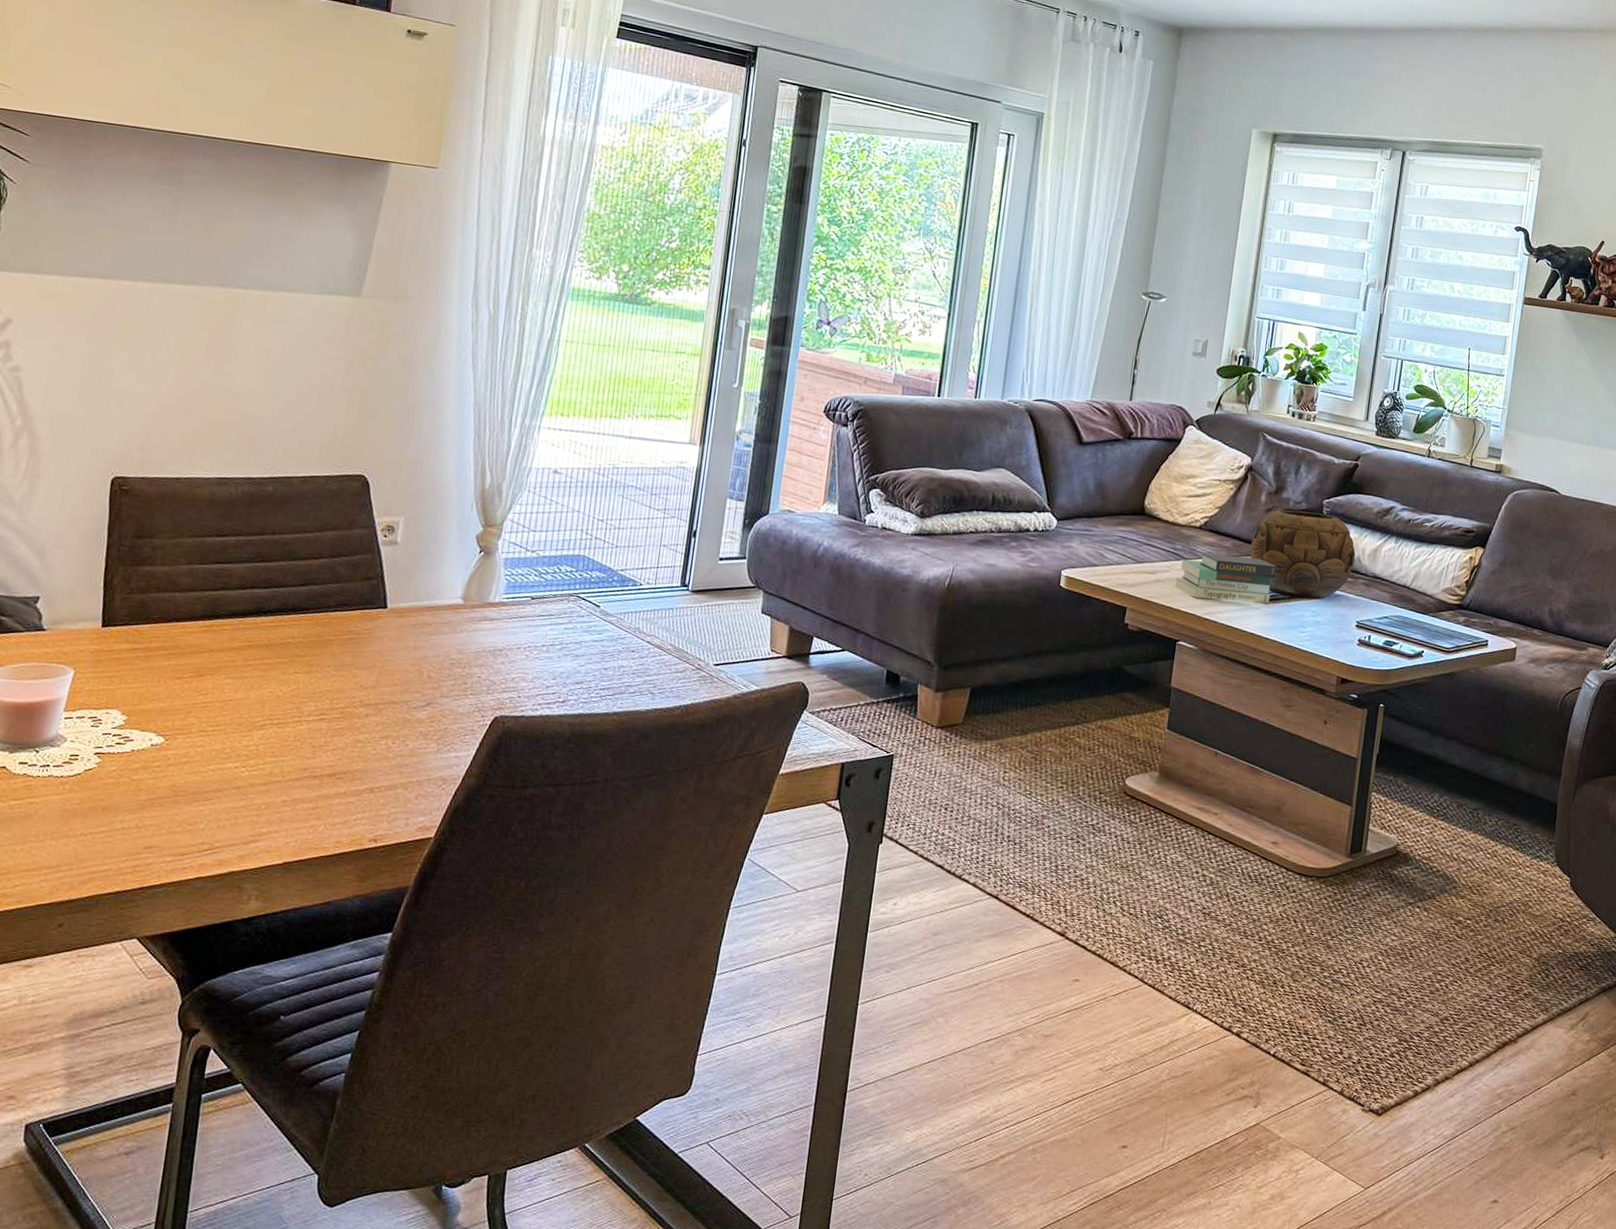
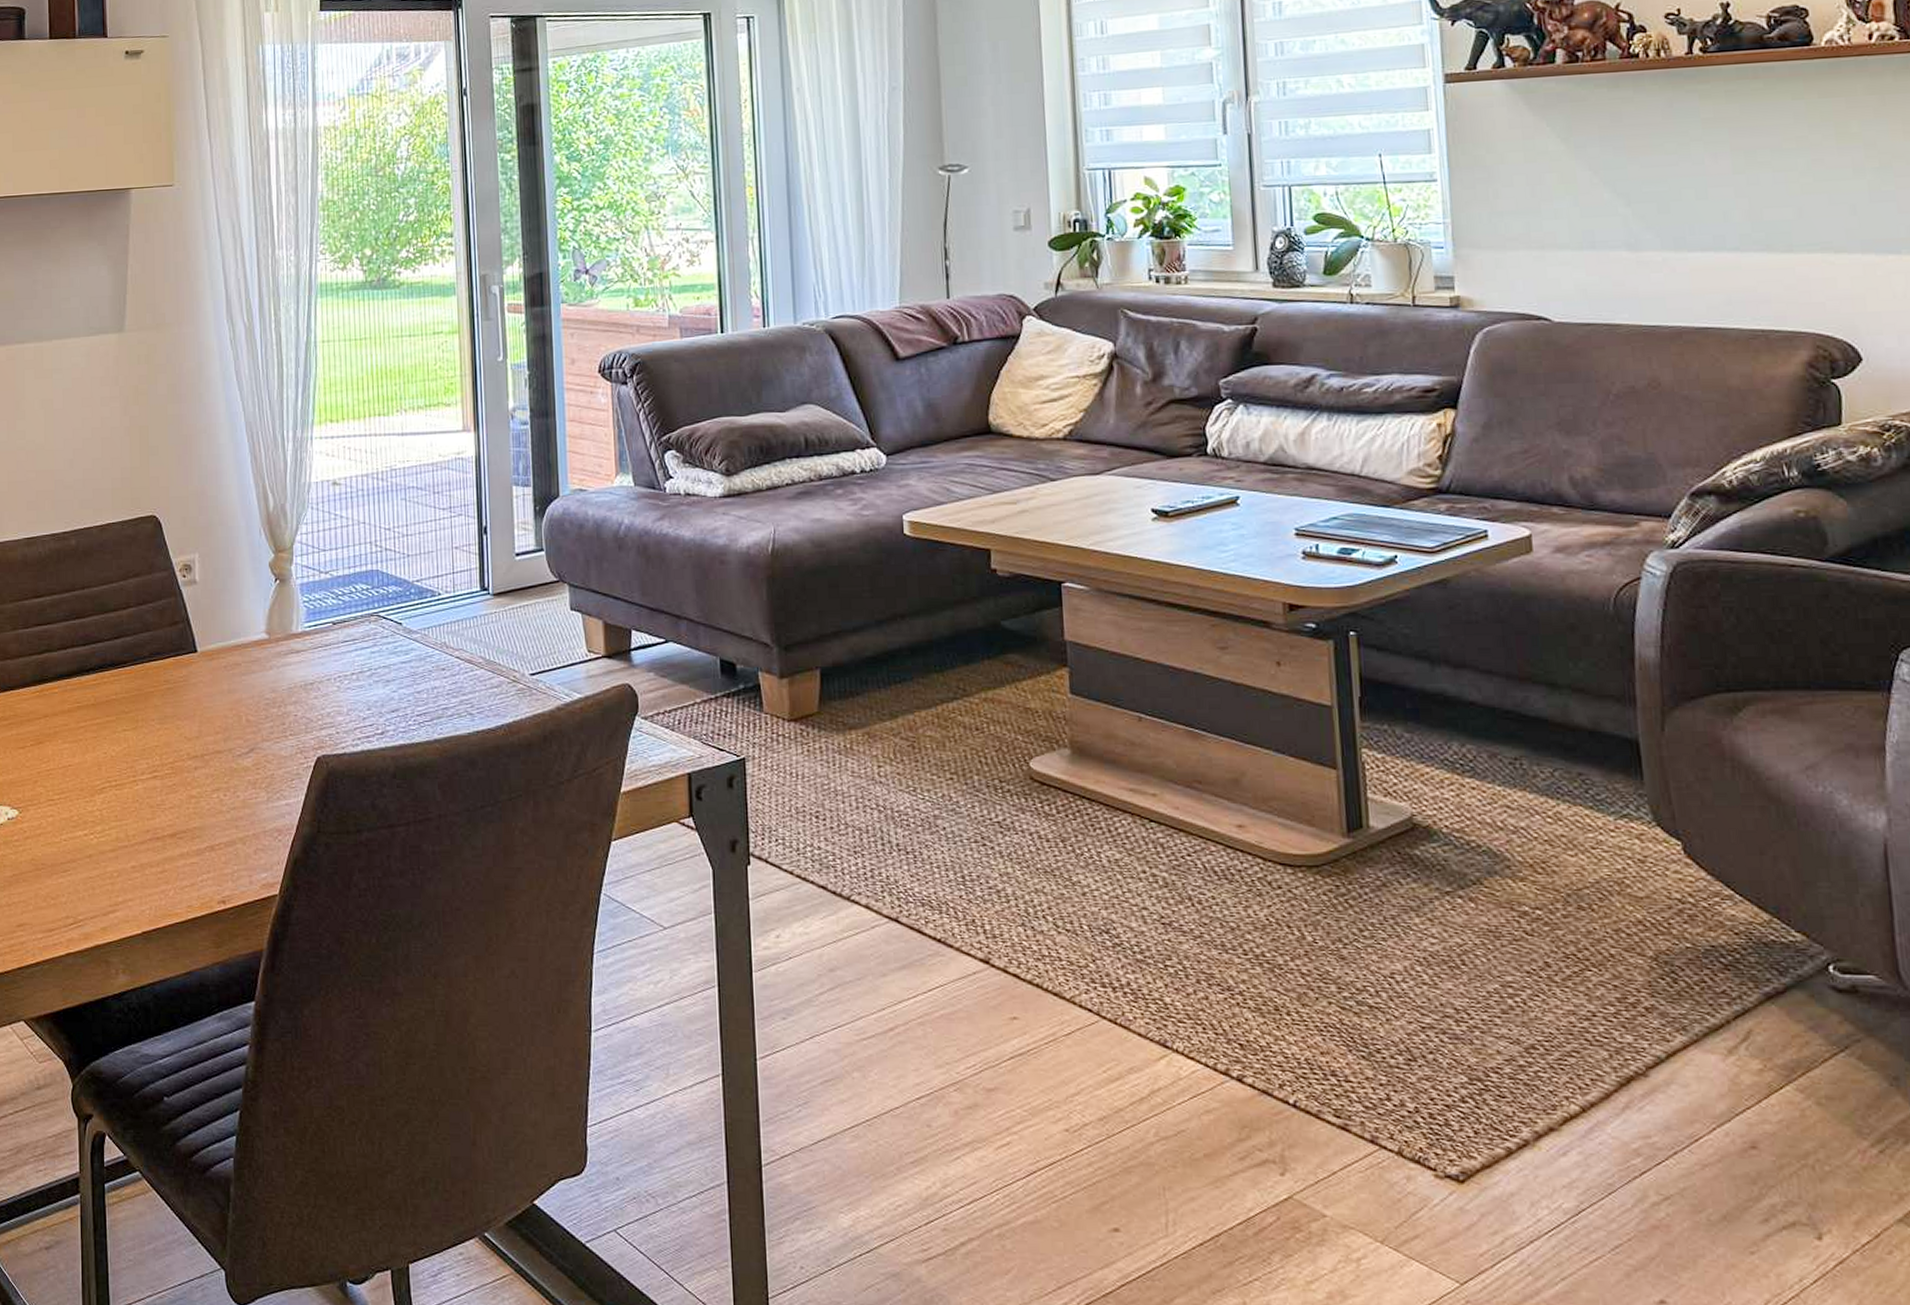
books: present [1174,553,1277,604] -> none [1044,466,1177,526]
decorative bowl: present [1250,509,1356,600] -> none [1133,397,1278,510]

